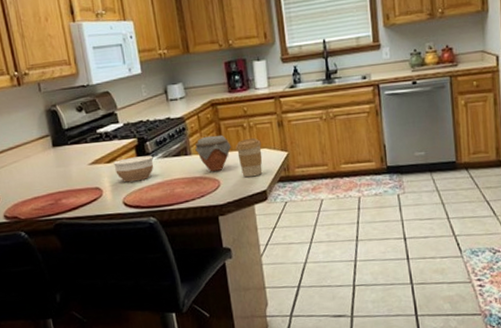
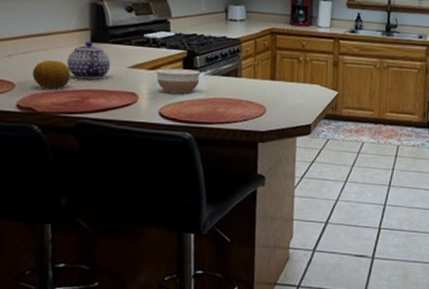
fruit: none [10,169,43,197] -> present [32,60,72,89]
teapot: none [36,147,74,183] -> present [66,42,111,80]
jar: present [195,134,232,172] -> none [246,62,284,99]
coffee cup: present [235,138,263,178] -> none [288,72,314,110]

